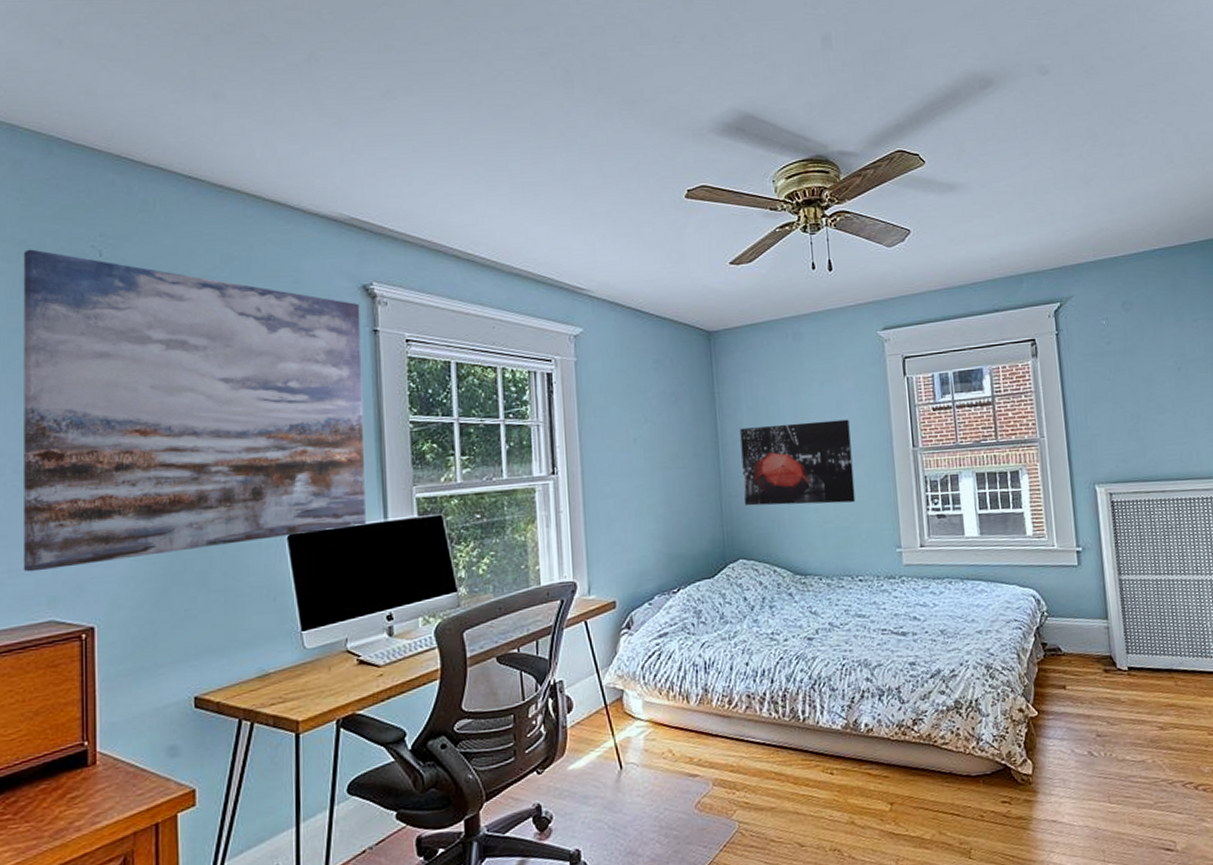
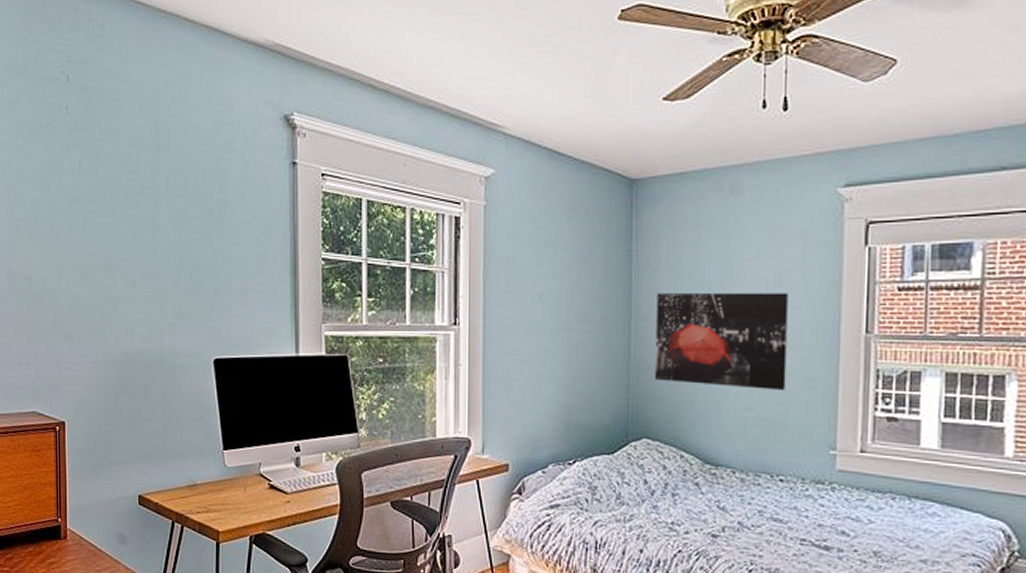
wall art: present [22,249,366,572] -> none [11,74,281,368]

